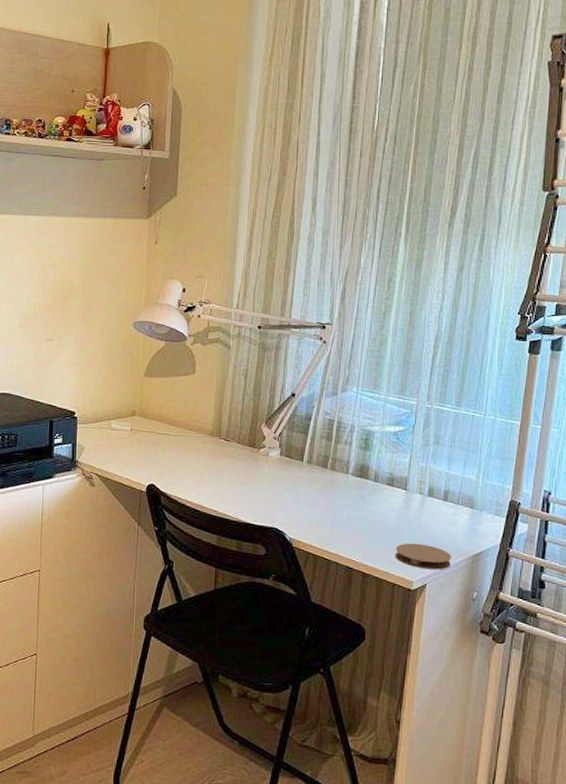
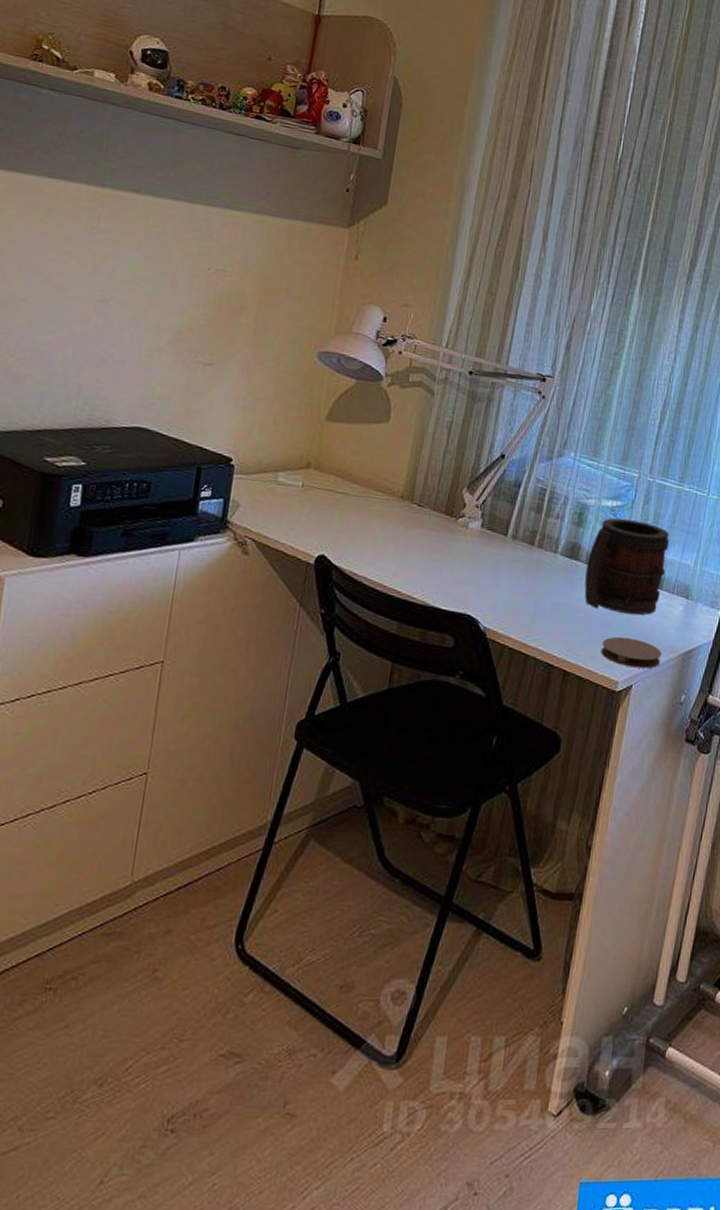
mug: none [375,441,450,524] -> present [584,518,669,615]

